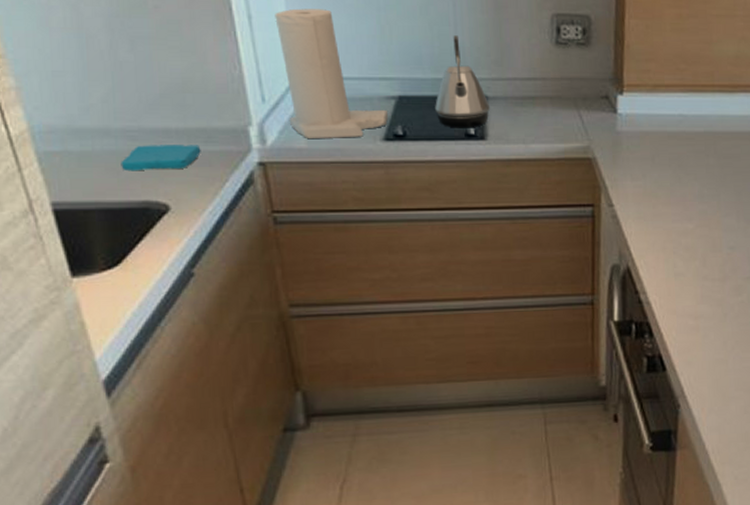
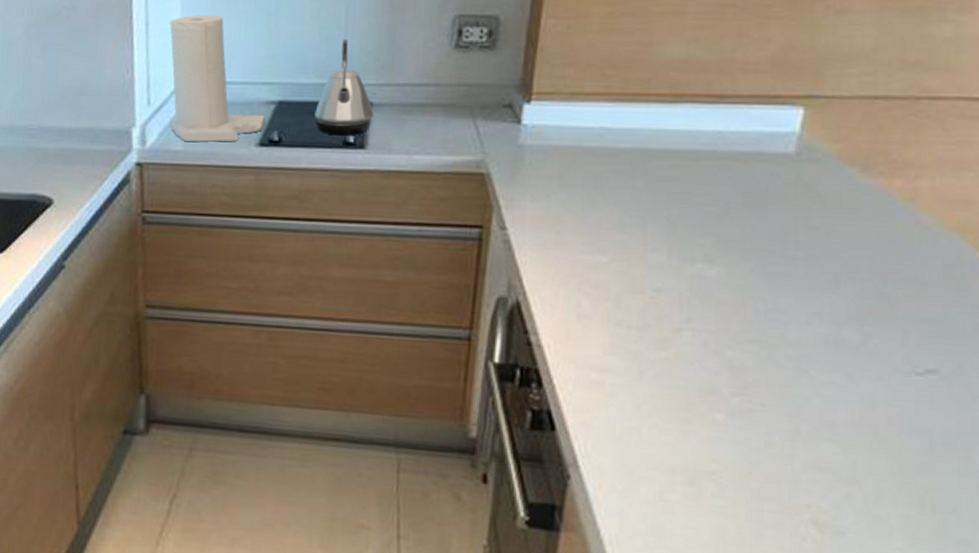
sponge: present [121,145,201,171] -> none [18,142,87,166]

